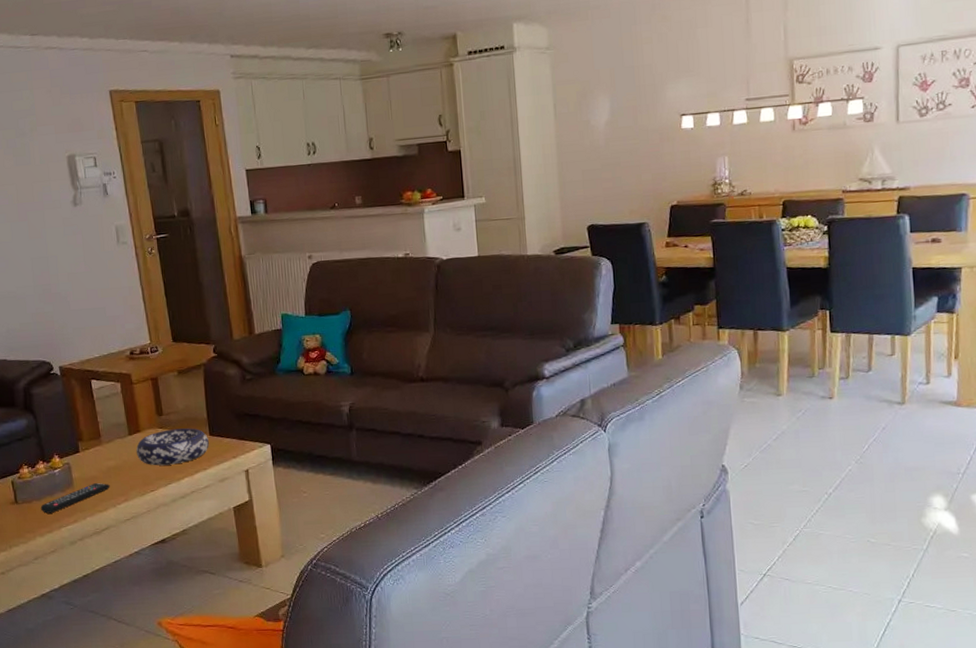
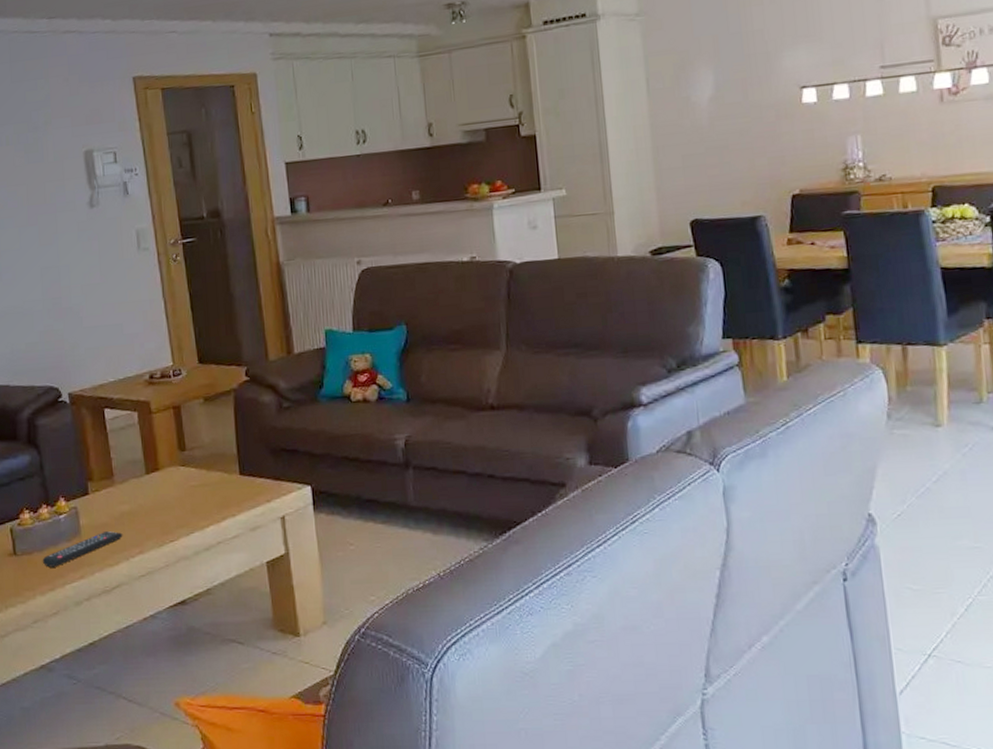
decorative bowl: present [136,428,209,466] -> none [153,466,239,511]

